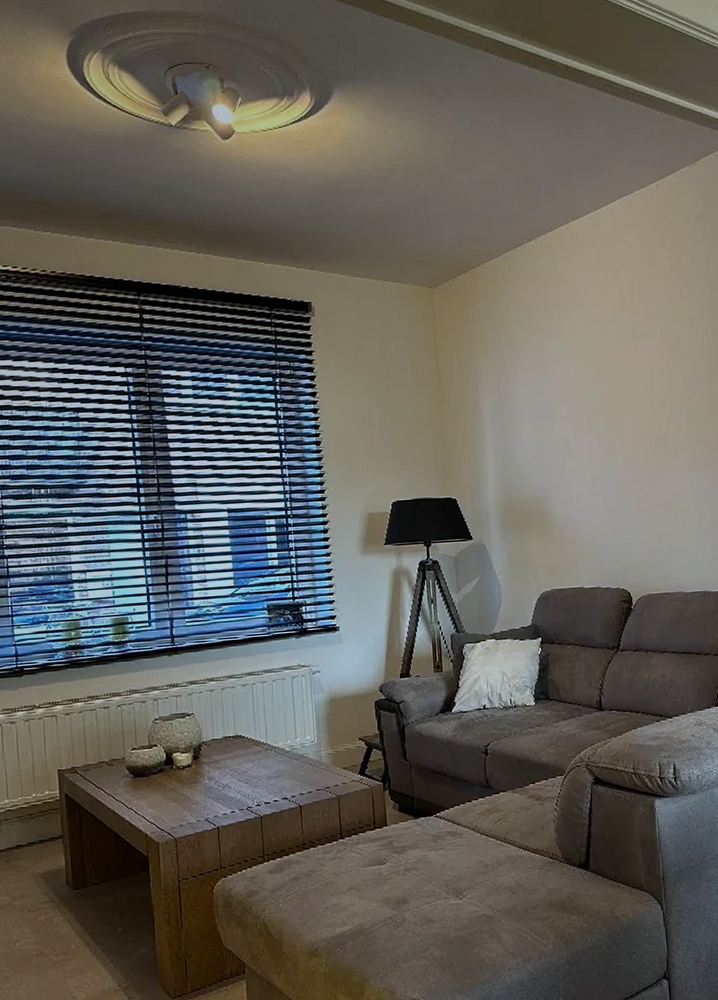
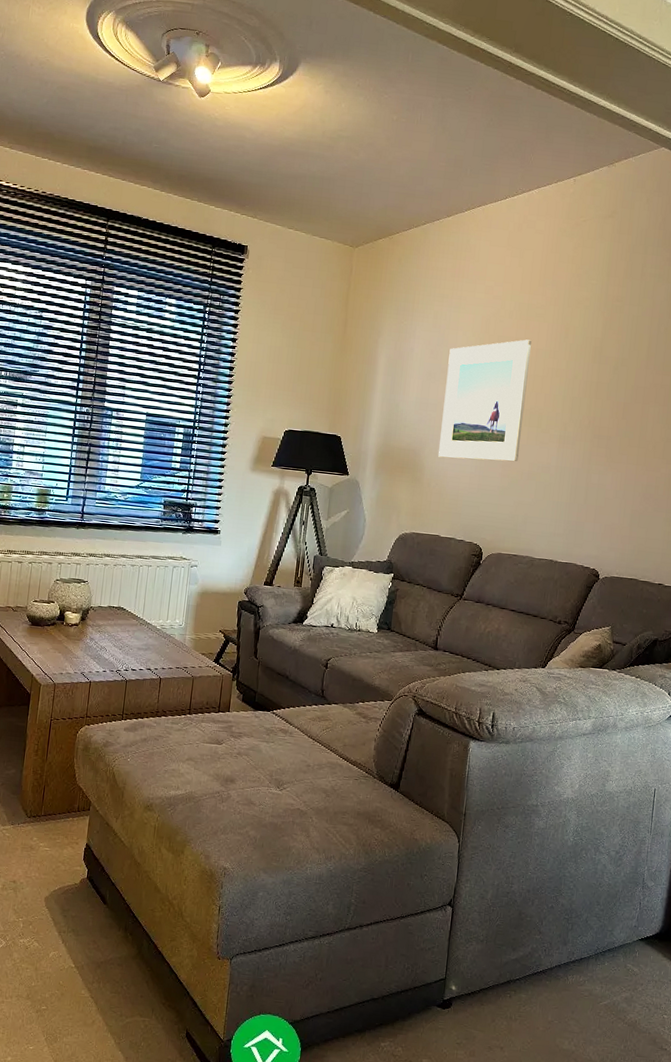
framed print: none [558,362,651,503] -> present [438,339,532,462]

